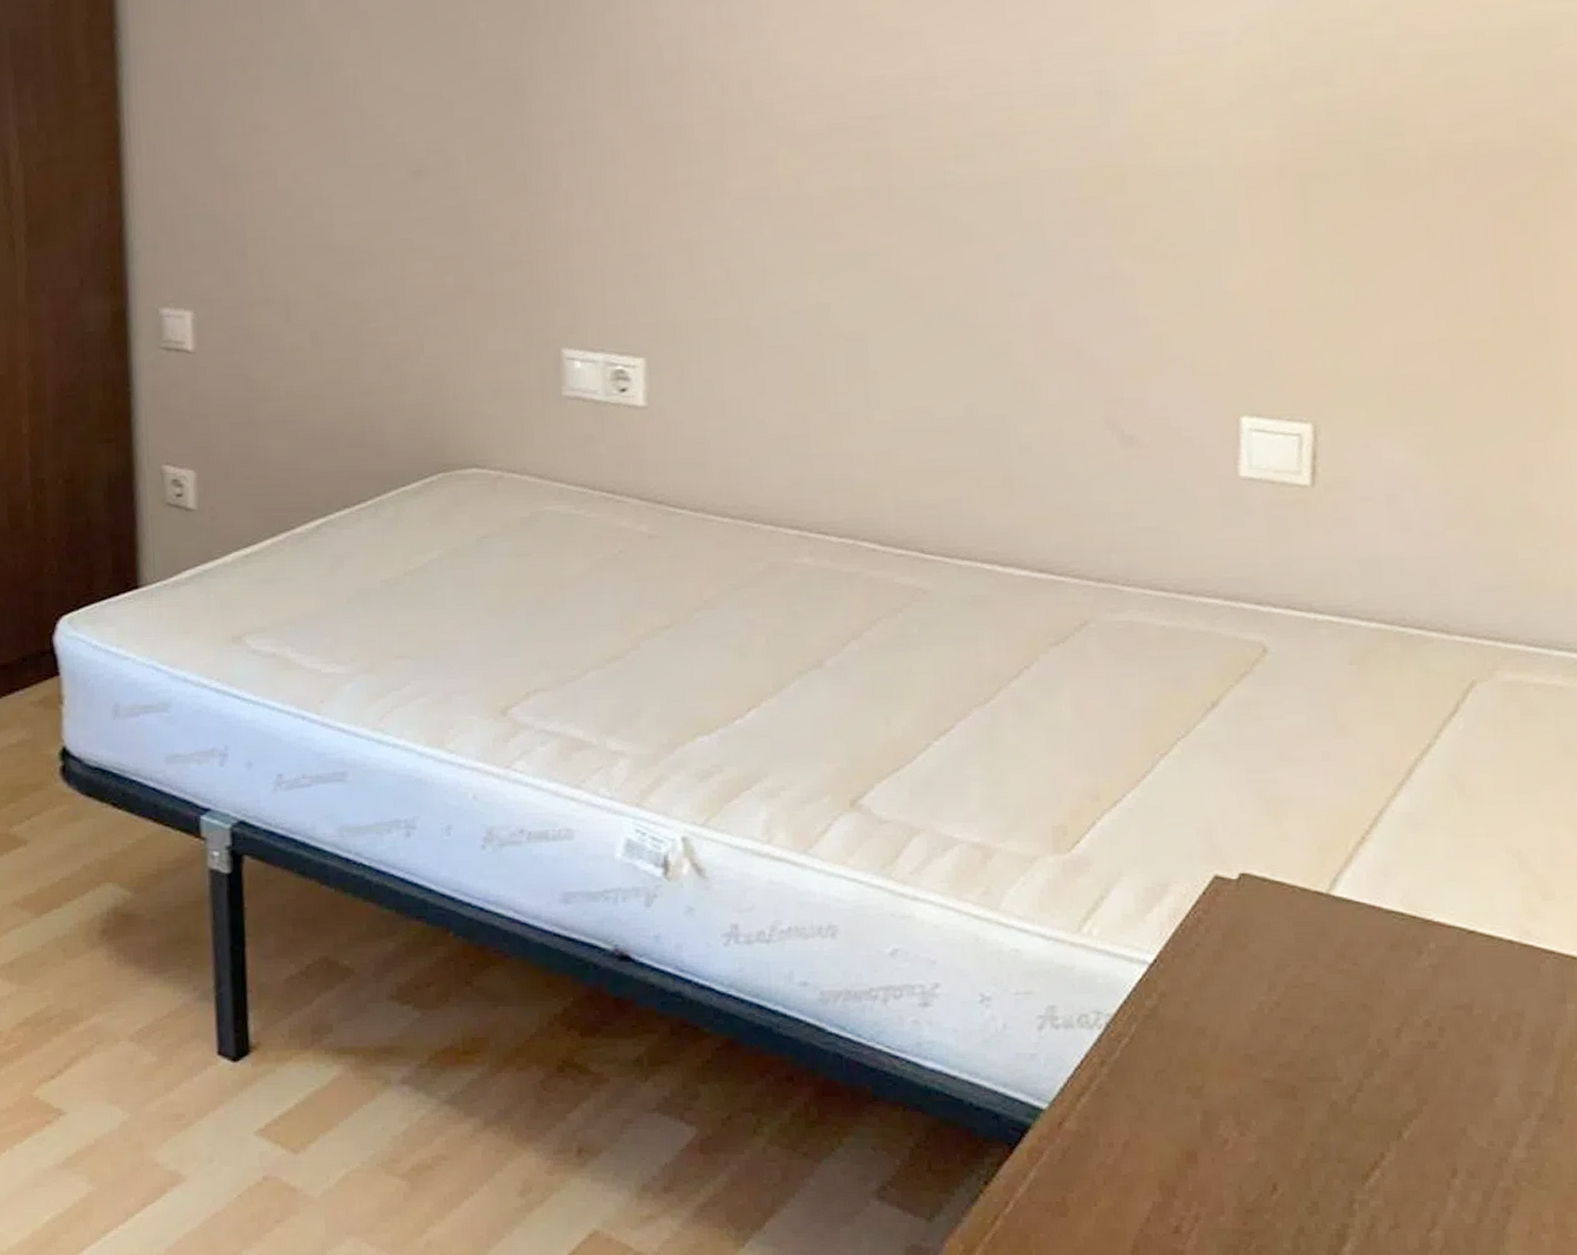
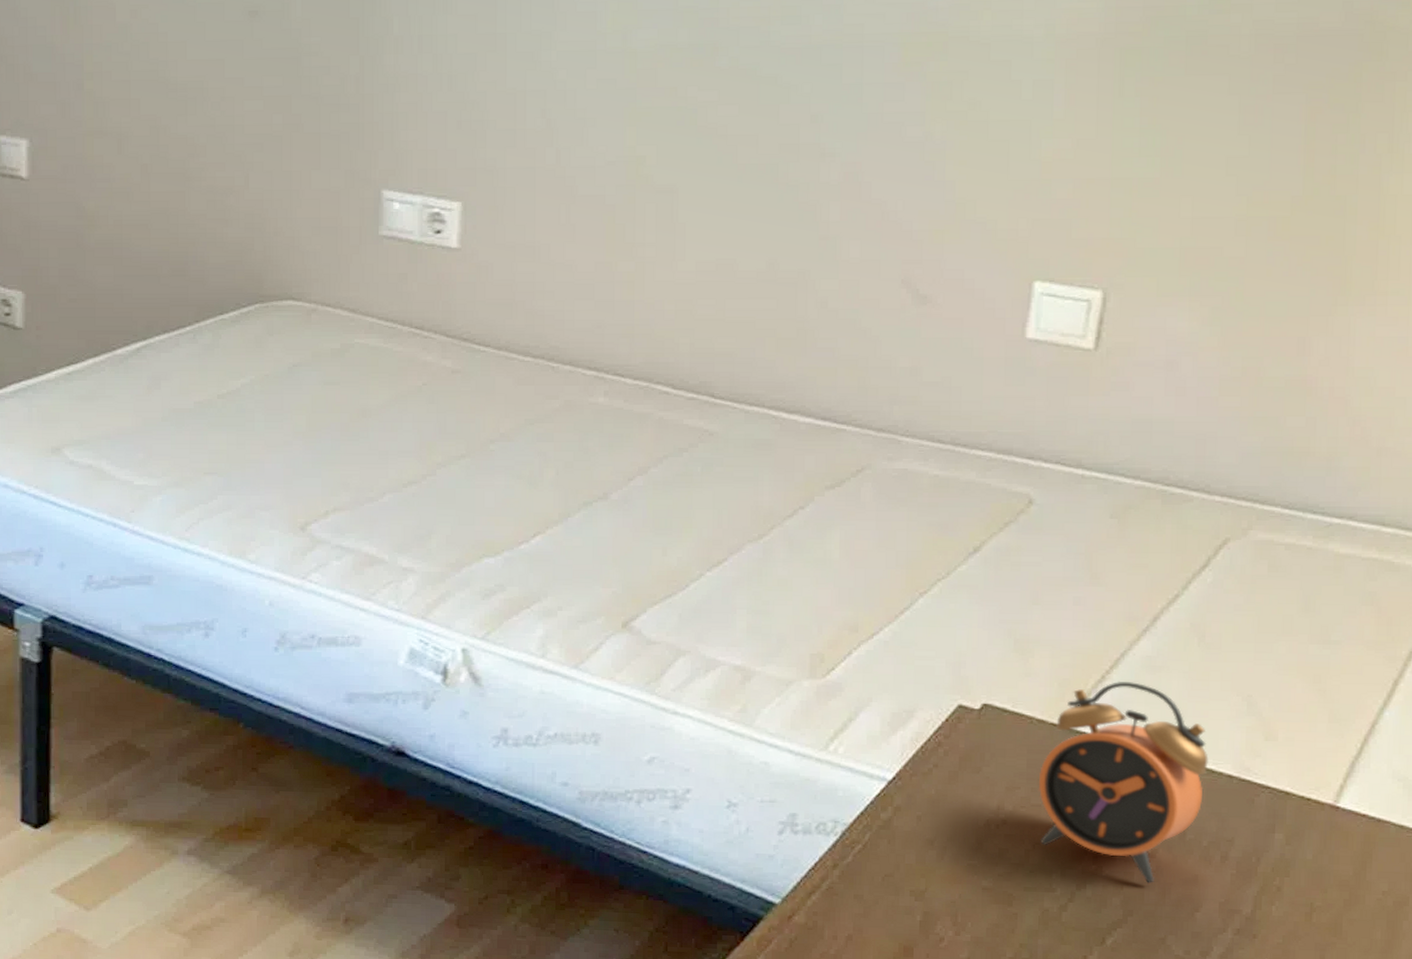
alarm clock: none [1309,841,1486,1066] -> present [1038,681,1209,883]

